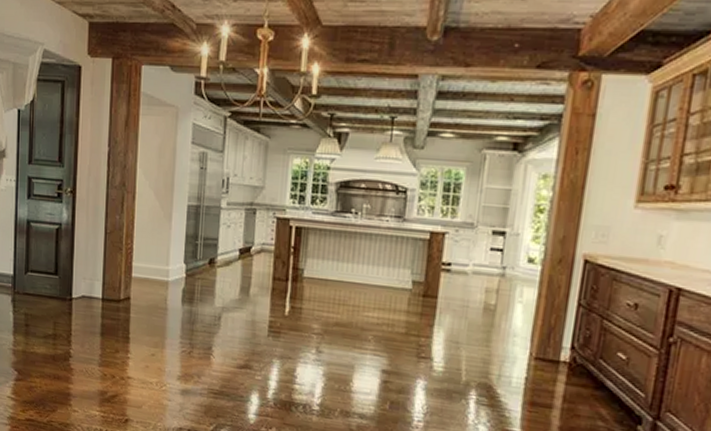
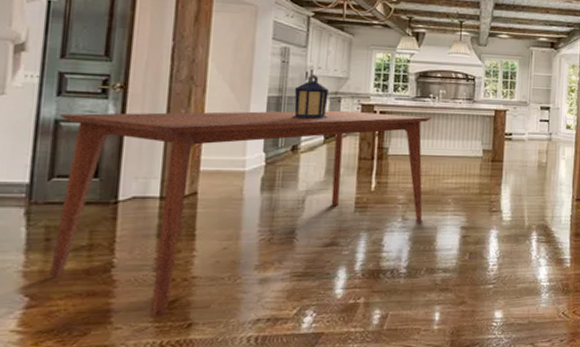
dining table: none [29,215,352,408] -> present [50,110,431,317]
lantern: none [209,182,244,233] -> present [292,74,329,119]

